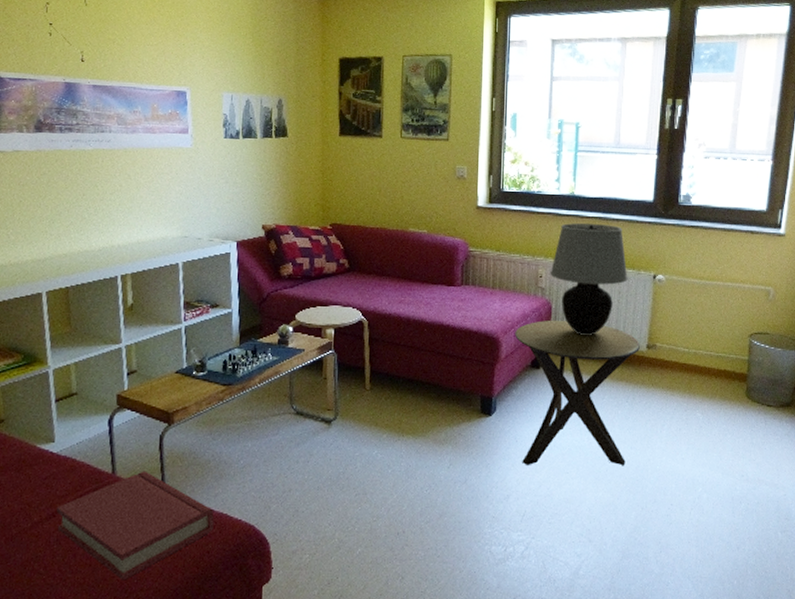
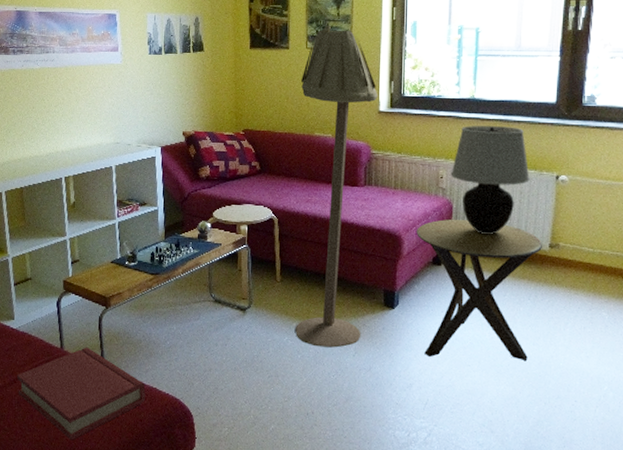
floor lamp: none [386,113,476,460] -> present [295,25,378,348]

